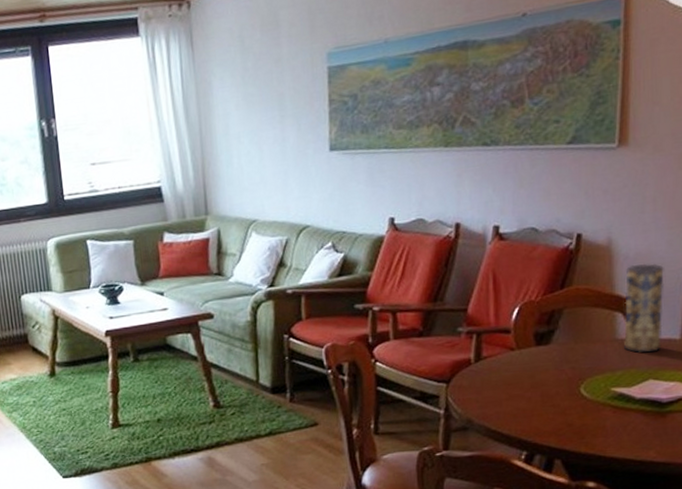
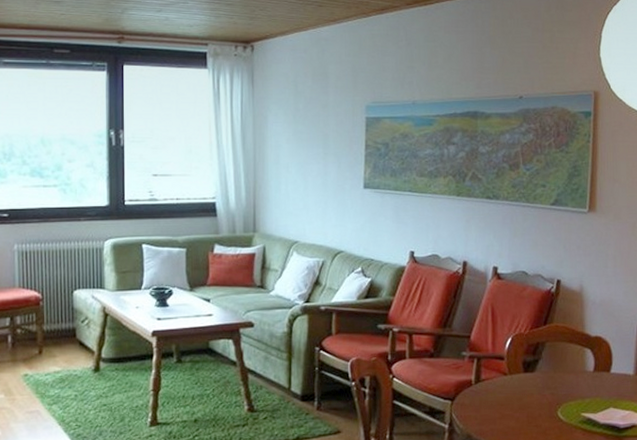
vase: present [624,263,664,353] -> none [592,310,622,385]

